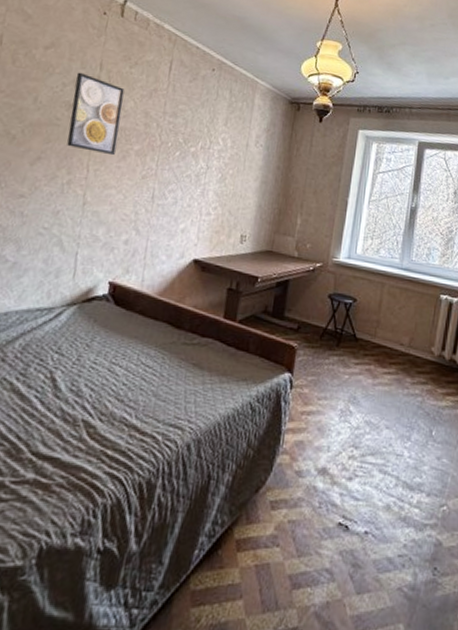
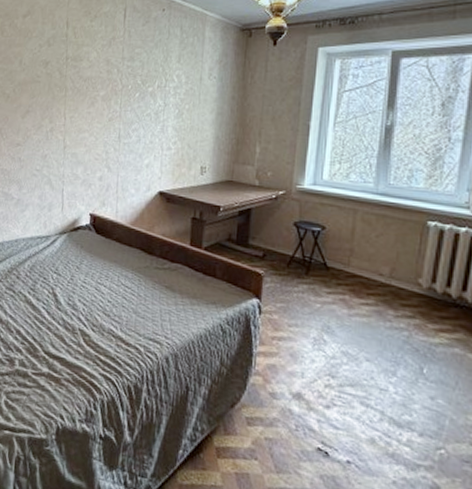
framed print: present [67,72,125,155] -> none [47,33,88,102]

